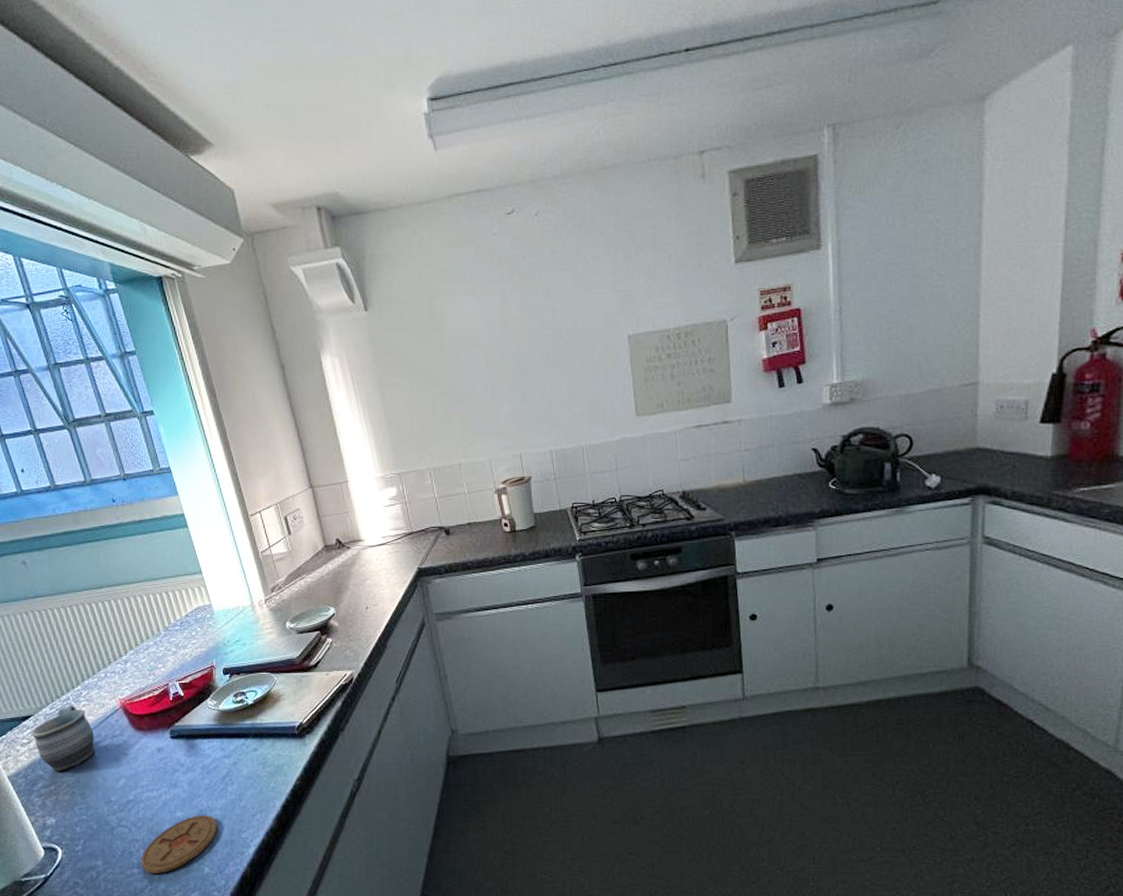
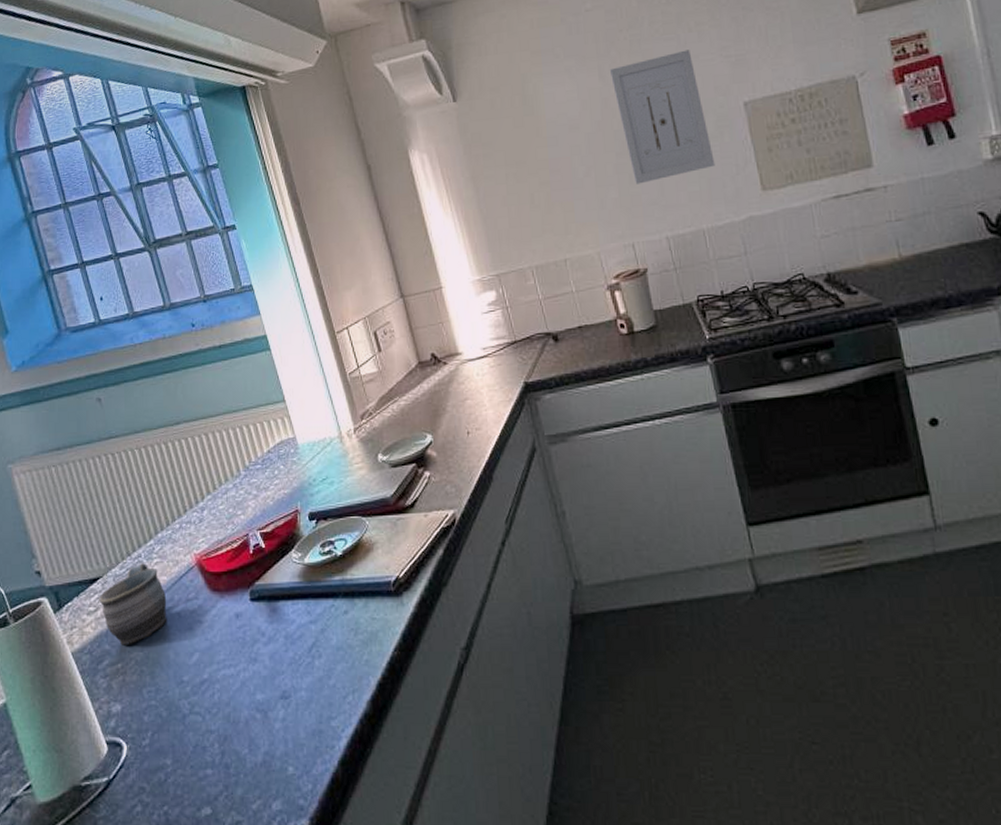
coaster: present [140,814,218,874] -> none [215,697,303,775]
wall art: none [512,282,598,402] -> present [610,49,715,184]

